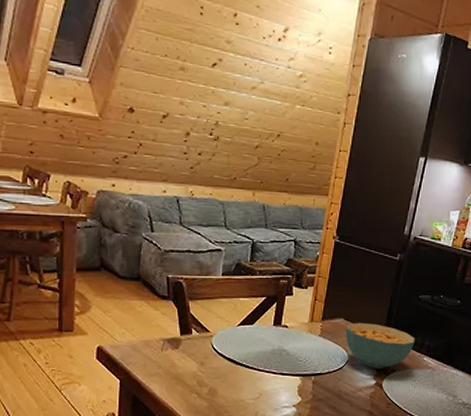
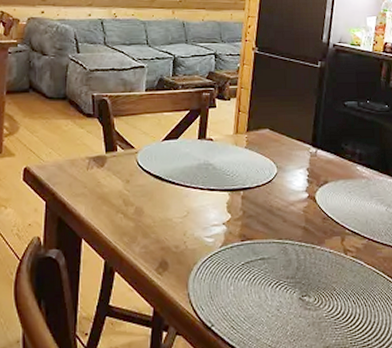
cereal bowl: present [346,322,415,369] -> none [273,132,346,181]

